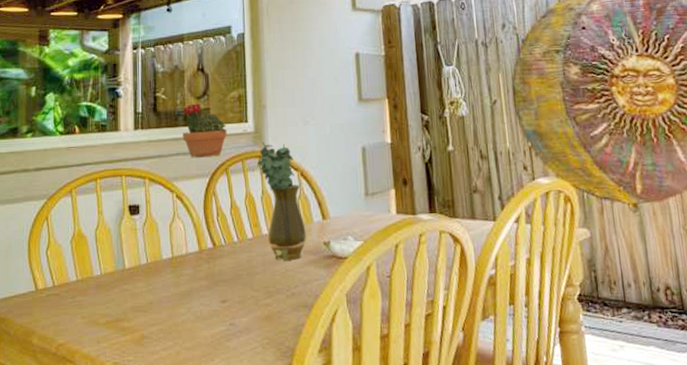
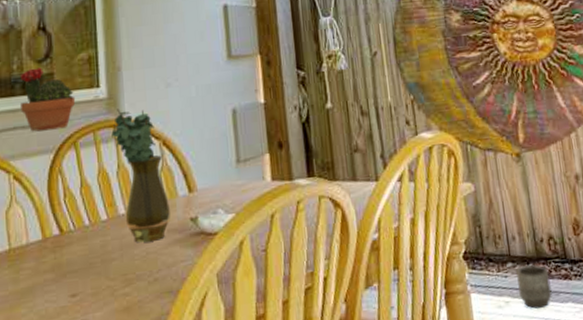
planter: none [631,313,669,355] -> present [516,265,553,309]

